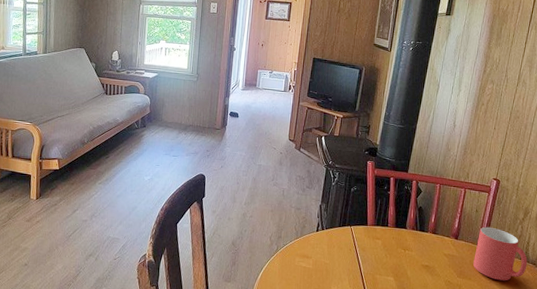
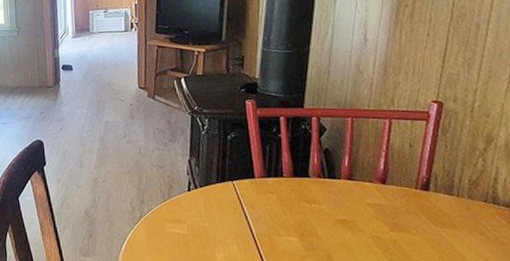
mug: present [473,226,528,281] -> none [412,164,497,231]

